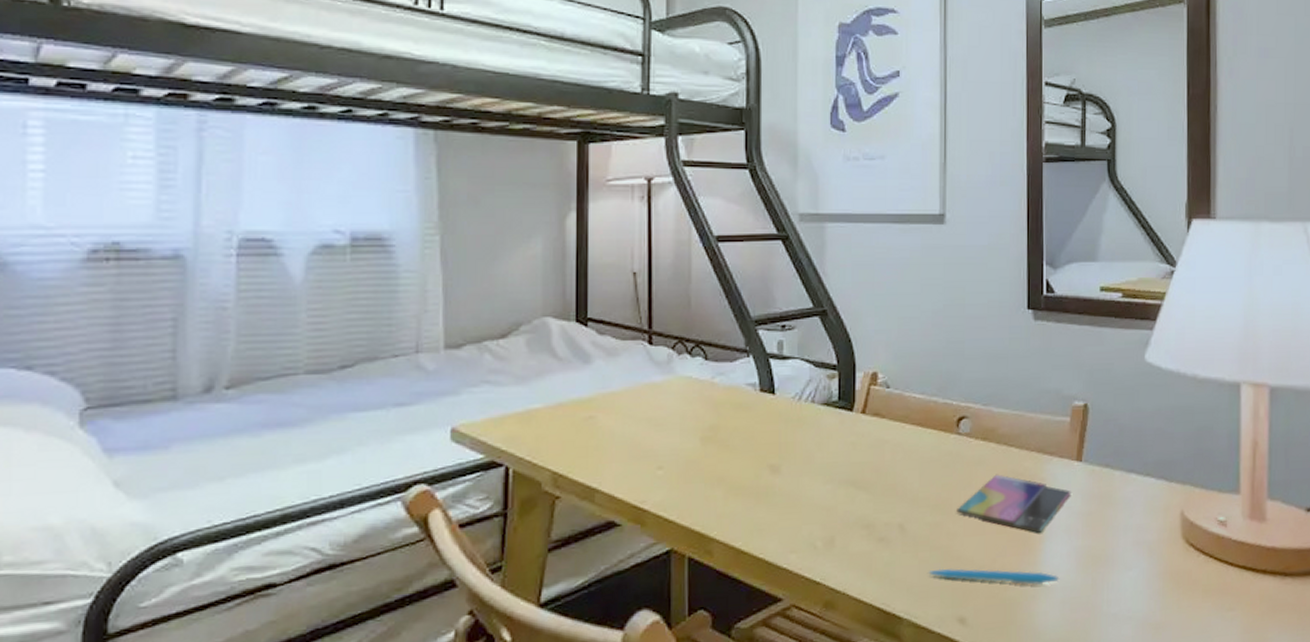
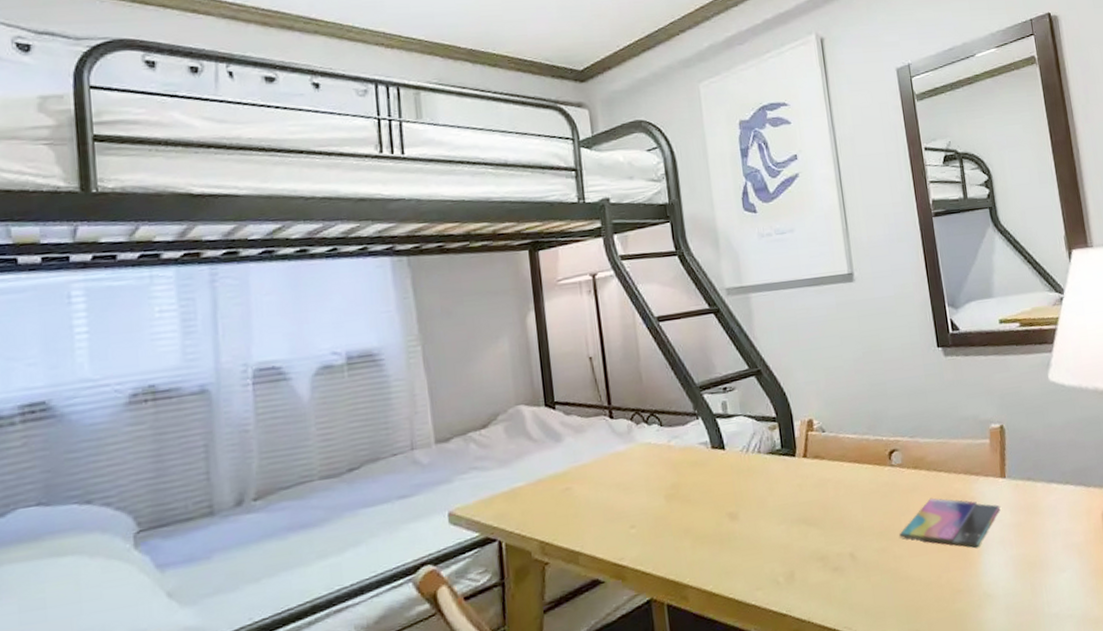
pen: present [928,568,1060,585] -> none [881,582,1001,599]

